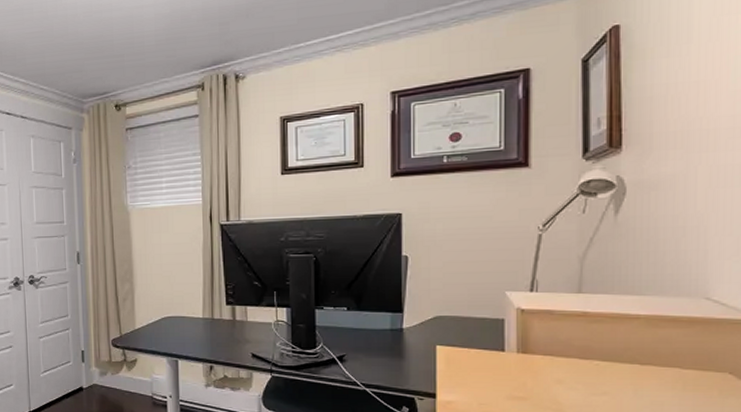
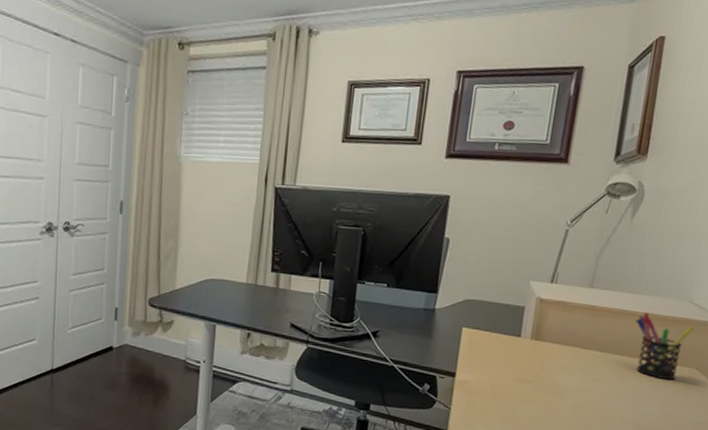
pen holder: none [641,314,717,388] -> present [635,312,694,380]

